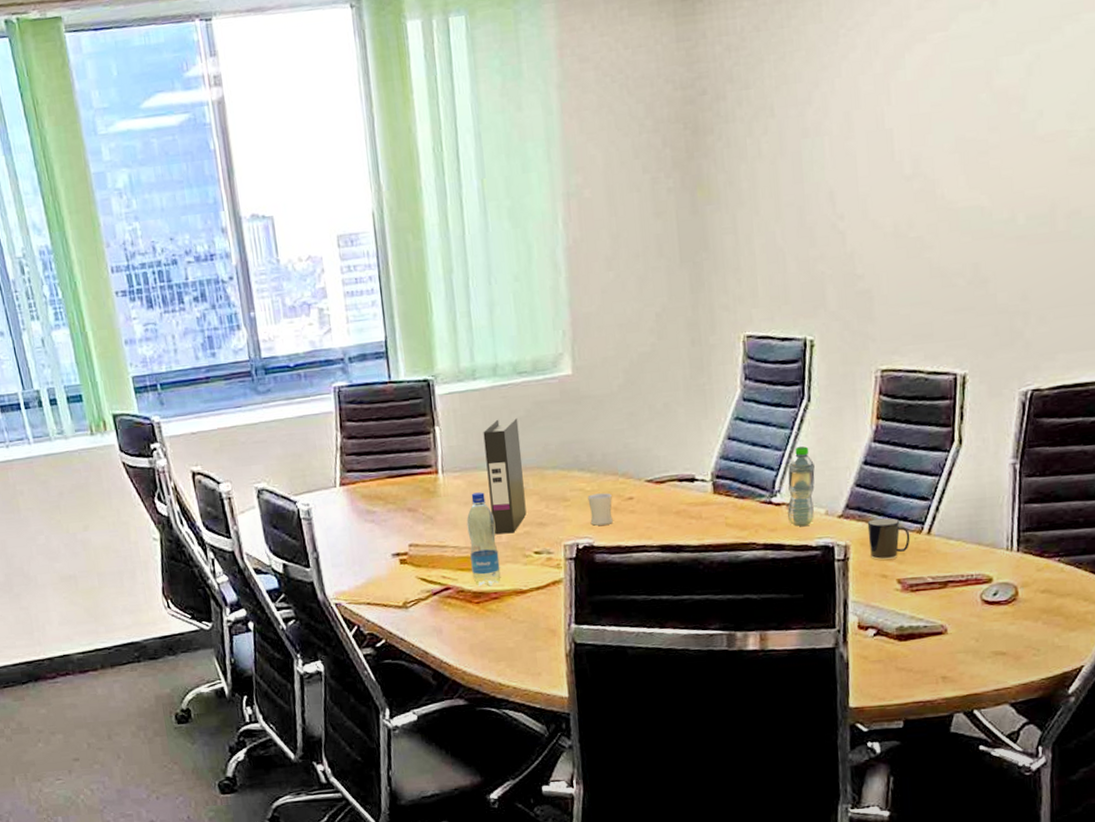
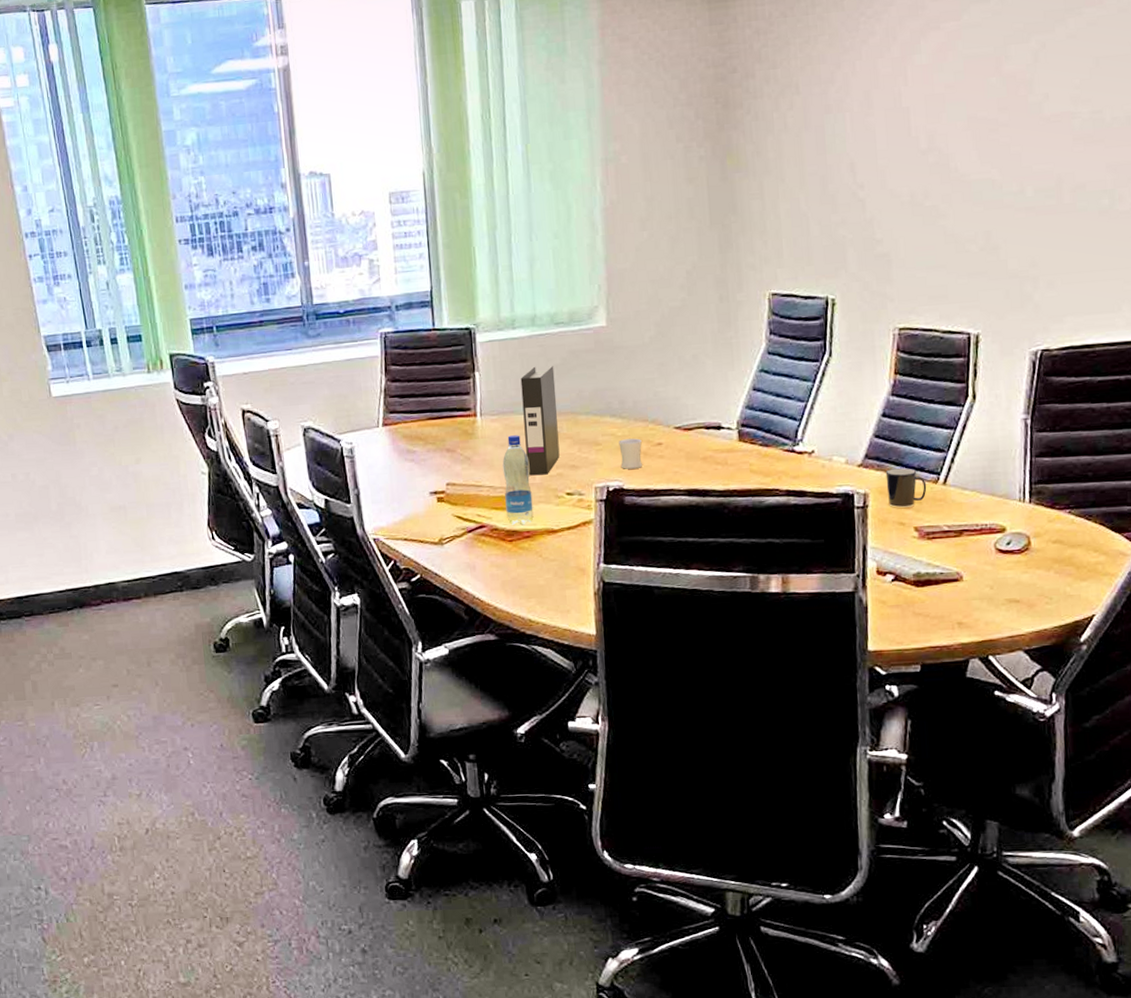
water bottle: present [787,446,815,527] -> none [809,398,836,475]

